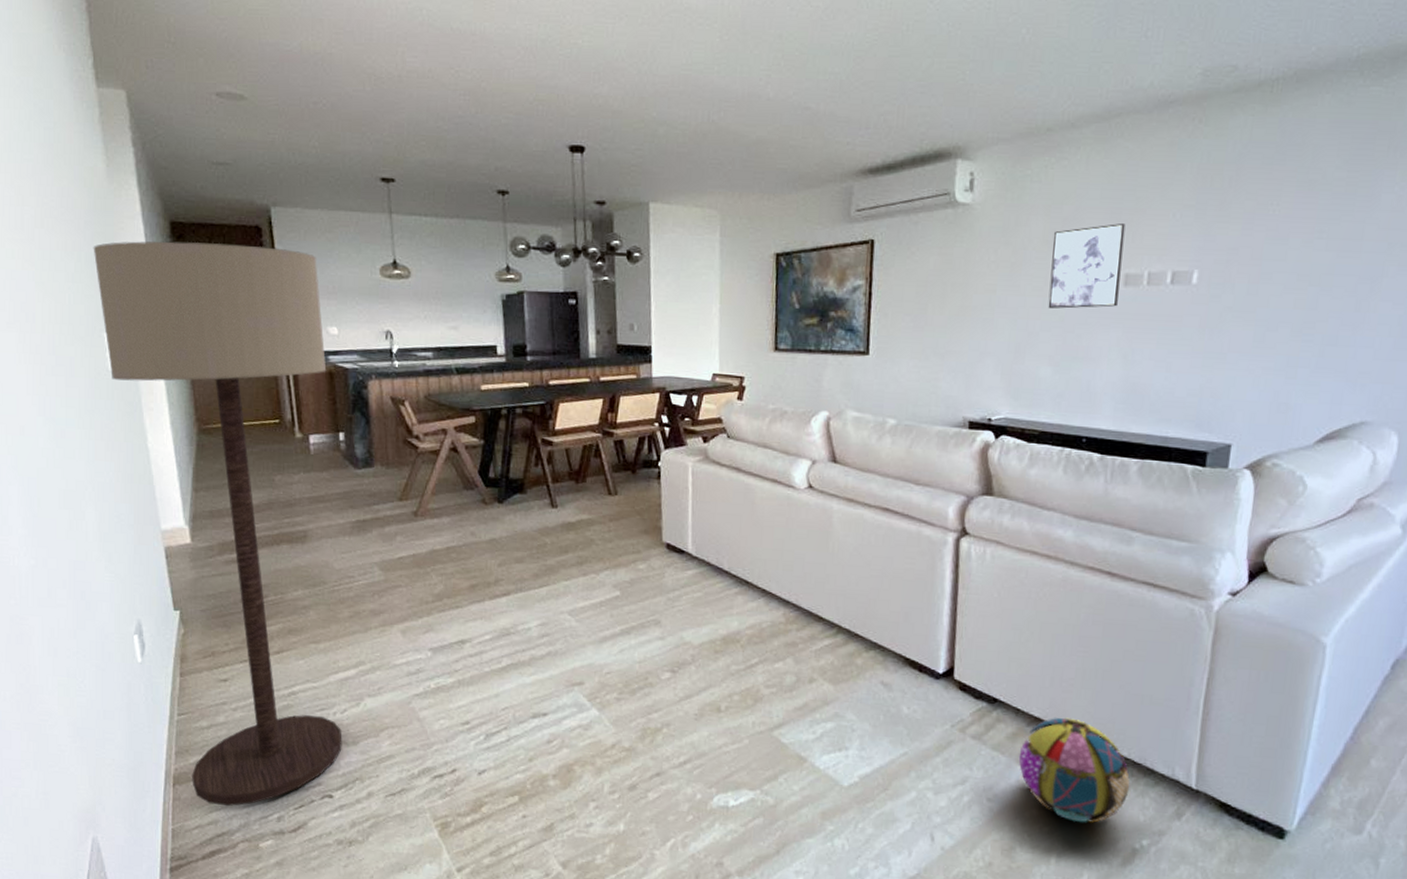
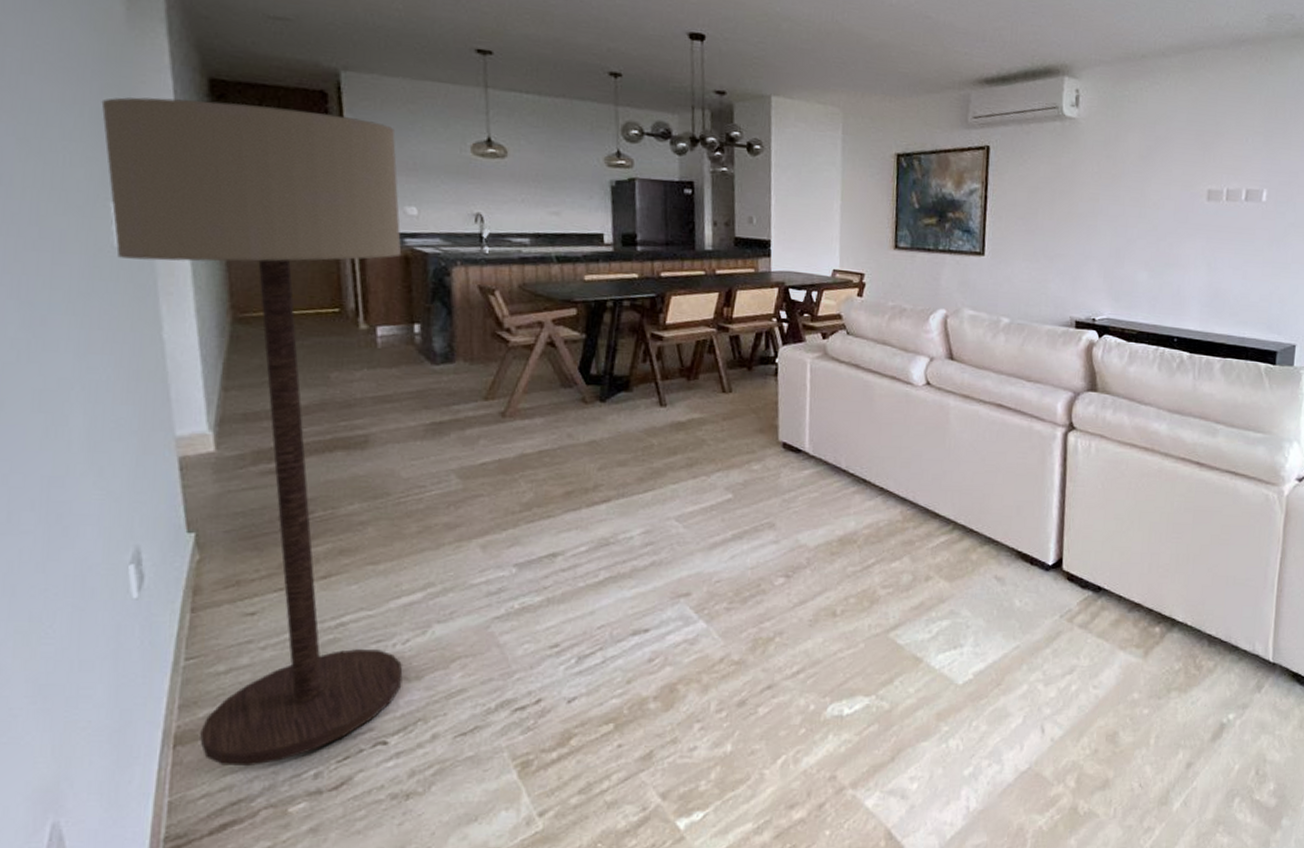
ball: present [1018,717,1130,823] -> none [1121,602,1218,703]
wall art: present [1048,223,1126,309] -> none [1143,144,1208,219]

